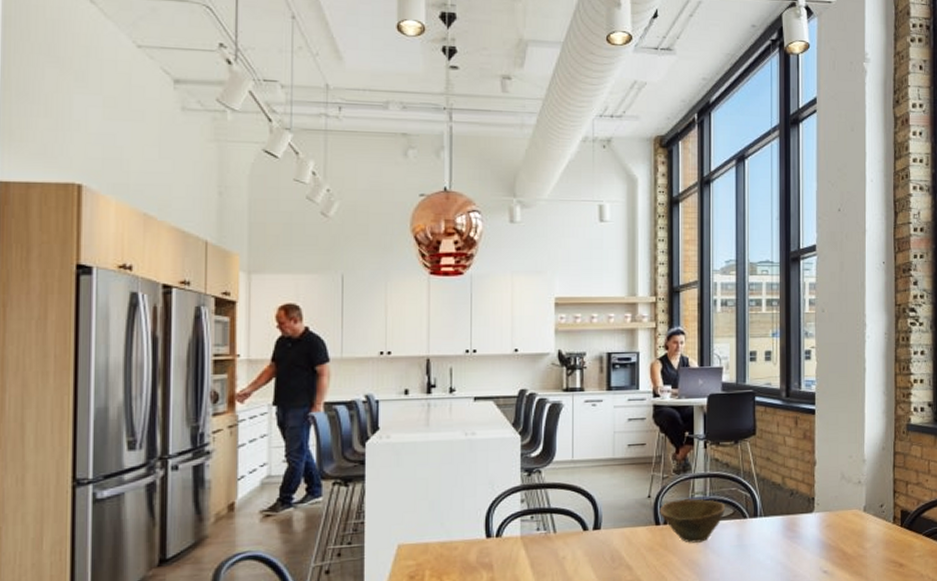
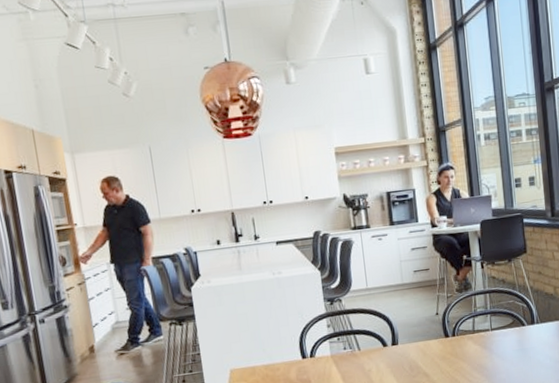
bowl: present [659,498,726,543] -> none [447,312,506,351]

